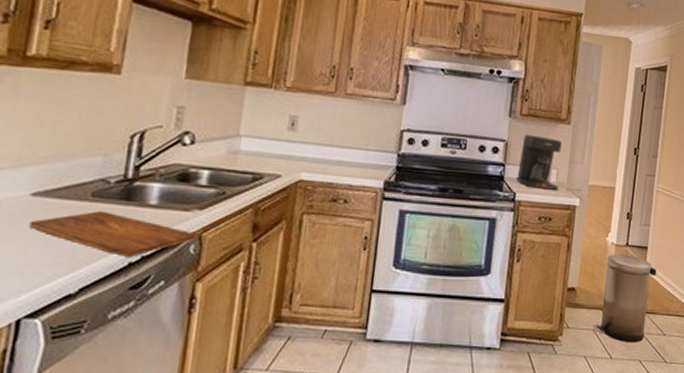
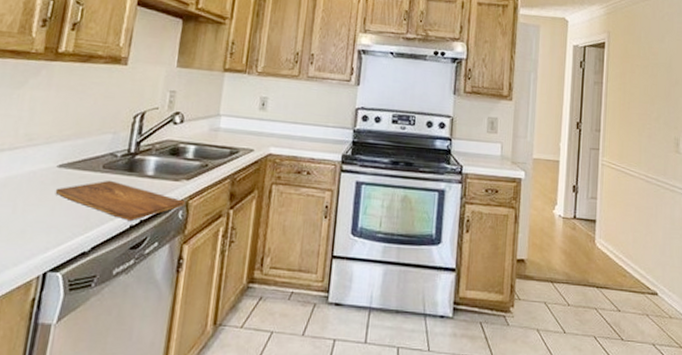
coffee maker: present [516,134,562,191] -> none [463,110,505,164]
pedal bin: present [593,254,657,342] -> none [545,226,607,317]

